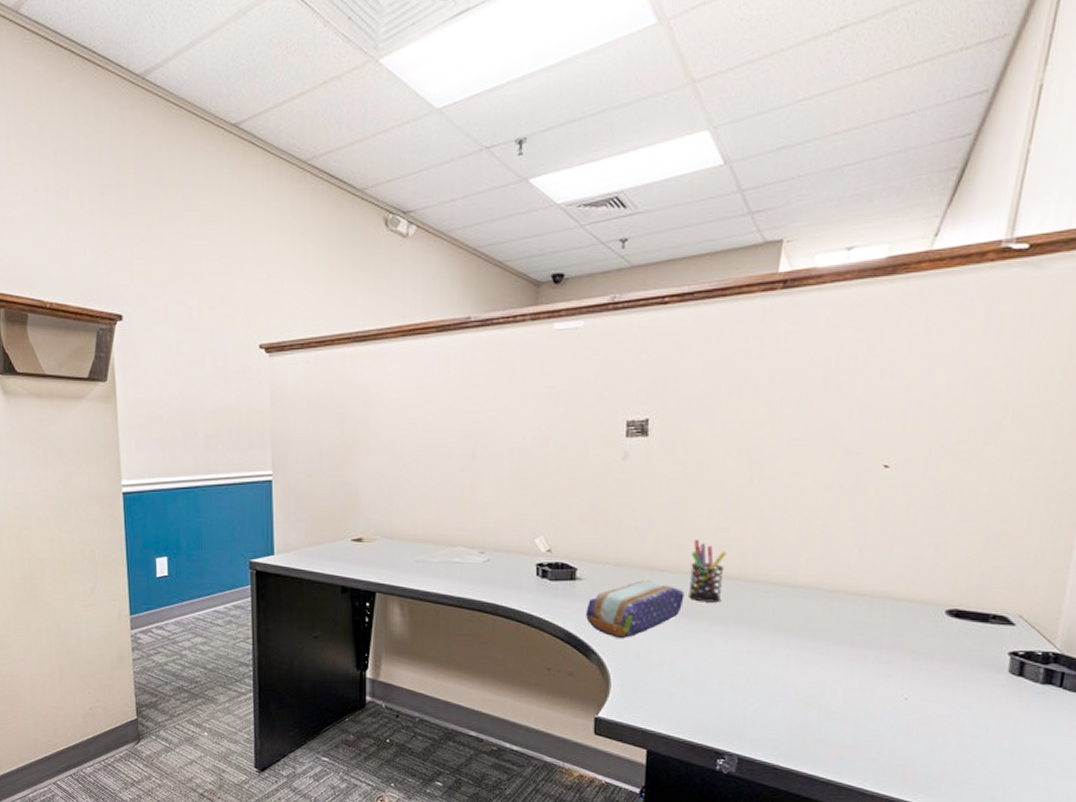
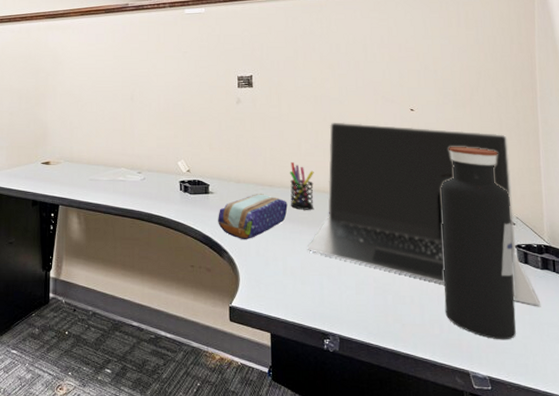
laptop: none [705,484,1030,729] -> present [307,122,540,306]
water bottle: none [889,519,1015,769] -> present [441,147,516,340]

